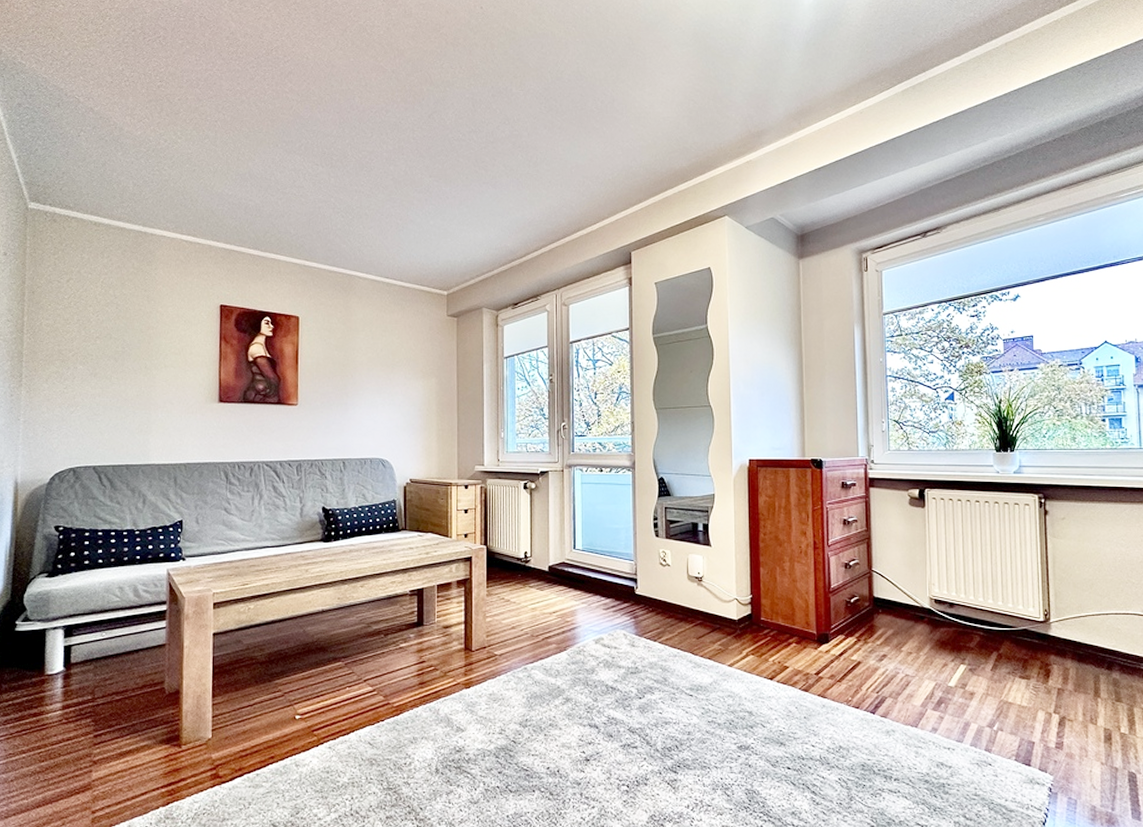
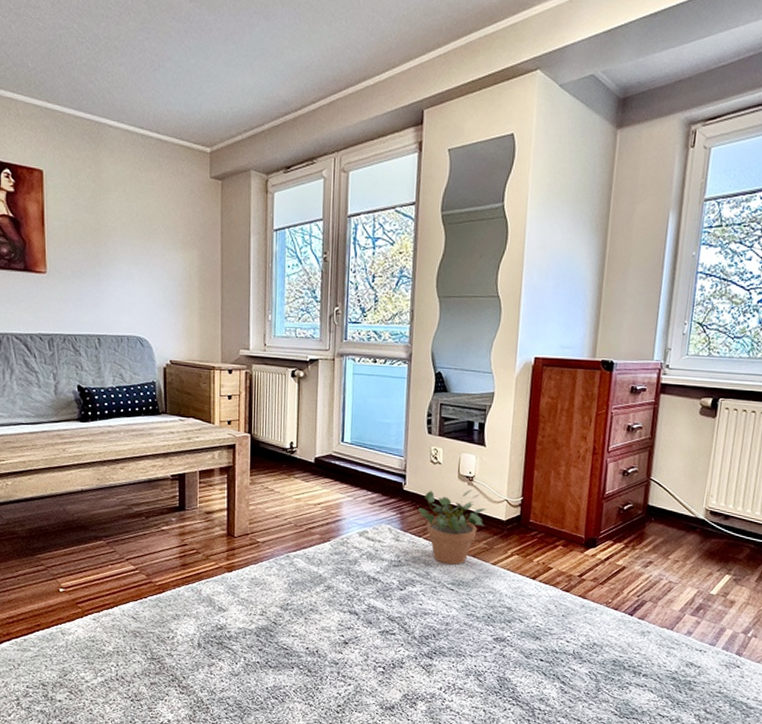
potted plant: none [652,590,718,668] -> present [418,489,487,565]

